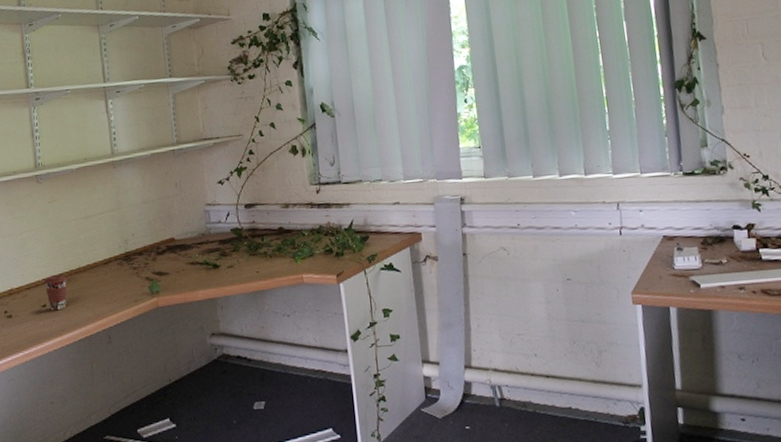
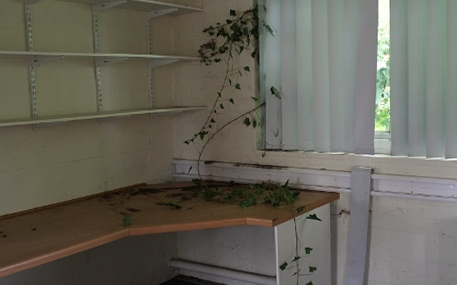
coffee cup: present [44,274,67,311] -> none [35,206,55,234]

